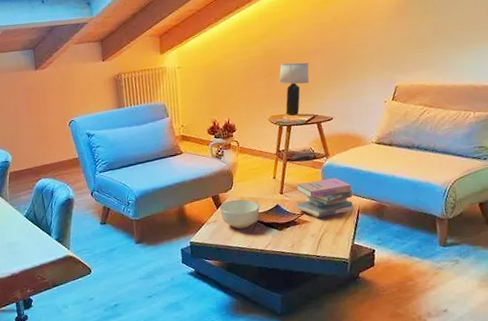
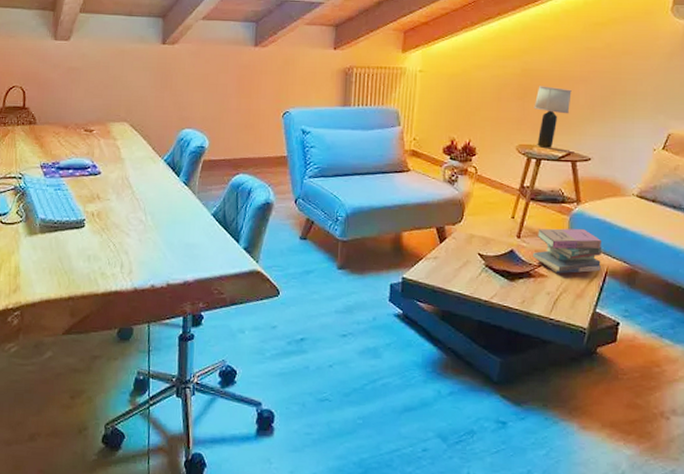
bowl: present [219,199,260,229] -> none [443,236,491,272]

